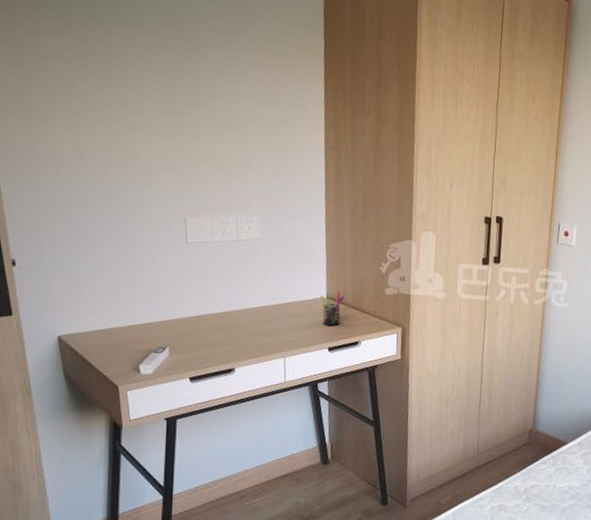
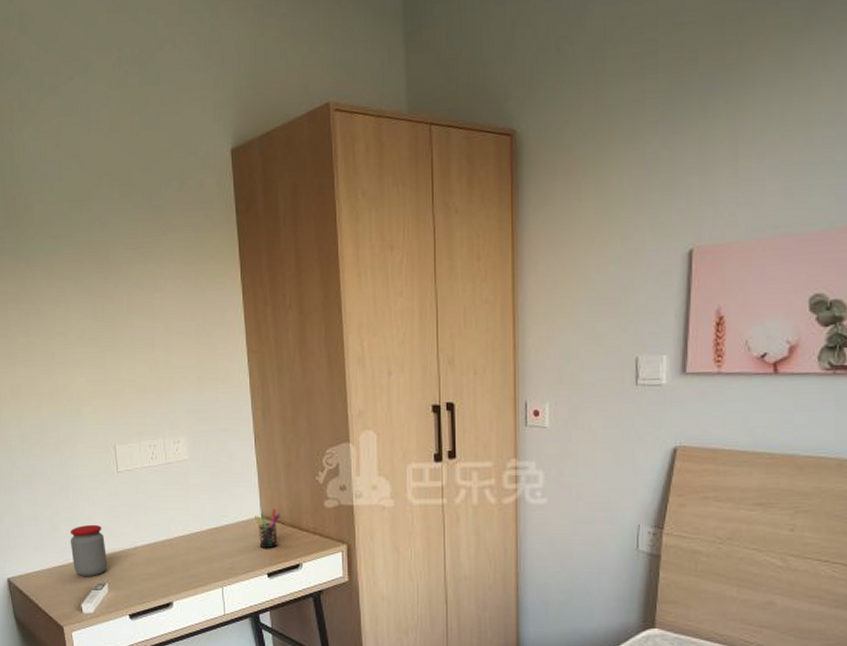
jar: none [130,290,170,340] -> present [70,524,107,577]

